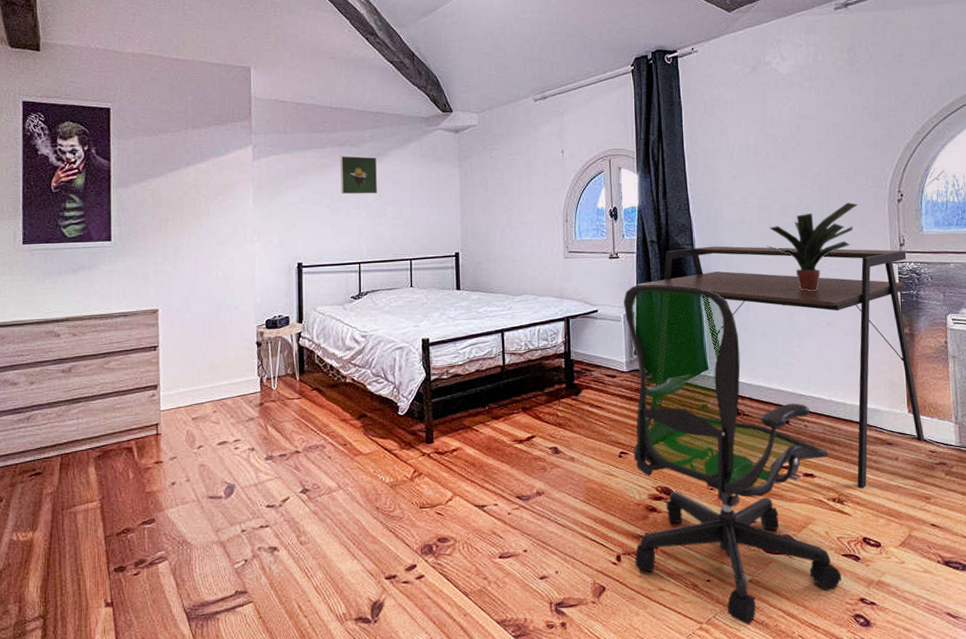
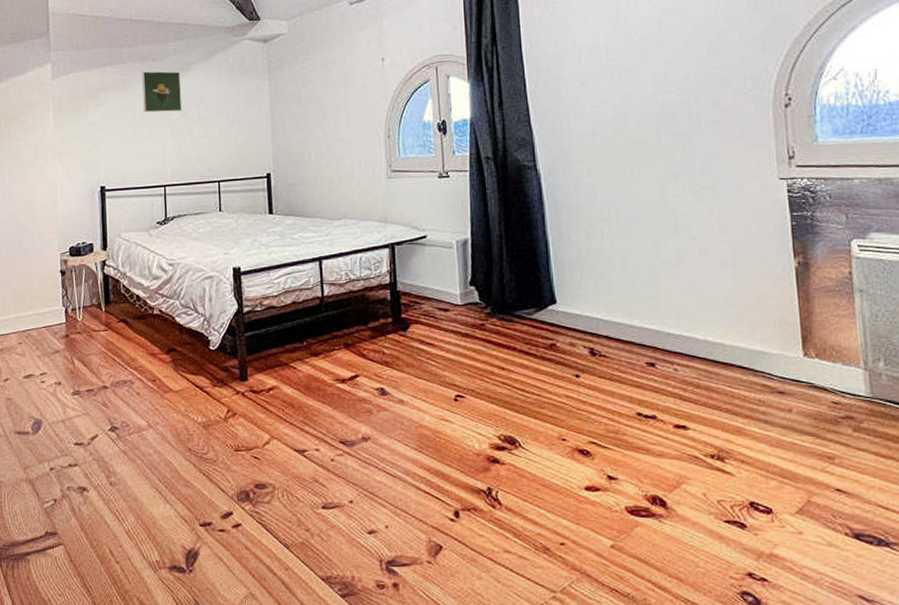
office chair: present [624,284,842,625] -> none [456,206,724,598]
desk: present [637,246,925,489] -> none [470,162,826,445]
potted plant: present [767,202,857,291] -> none [623,109,734,213]

